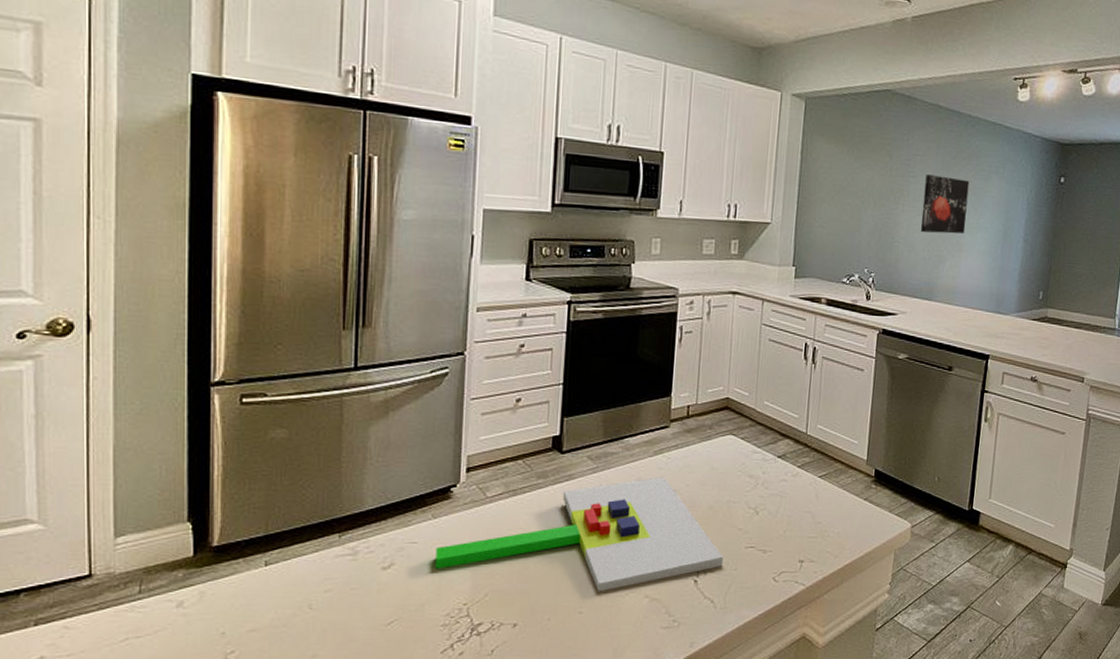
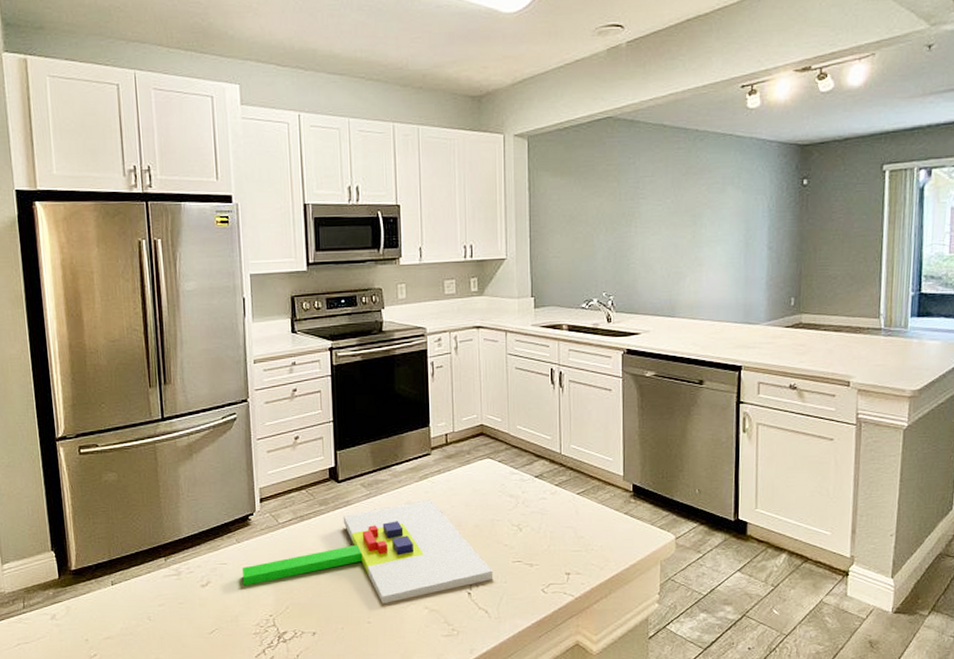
wall art: present [920,174,970,234] -> none [656,194,704,252]

